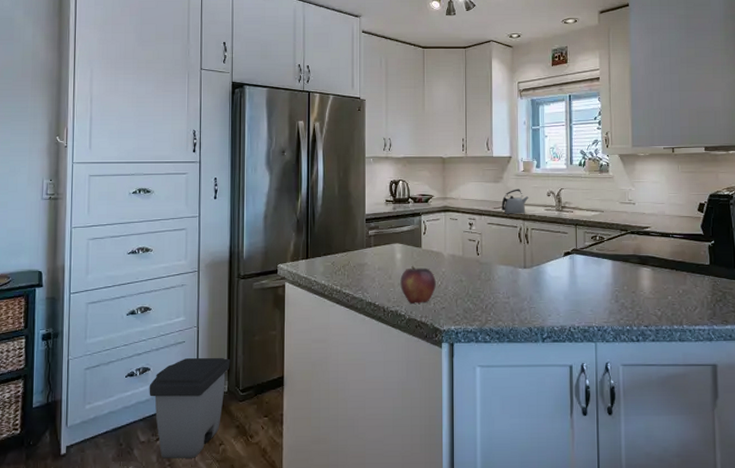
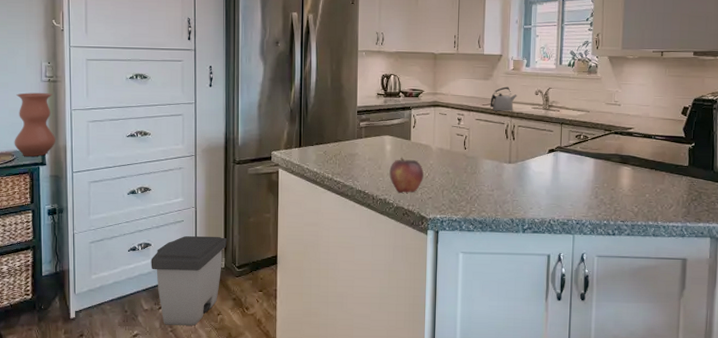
vase: none [10,211,55,278] -> present [14,92,56,157]

